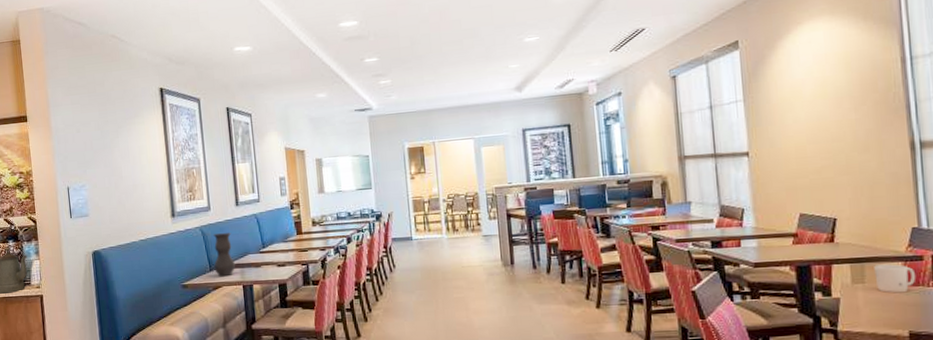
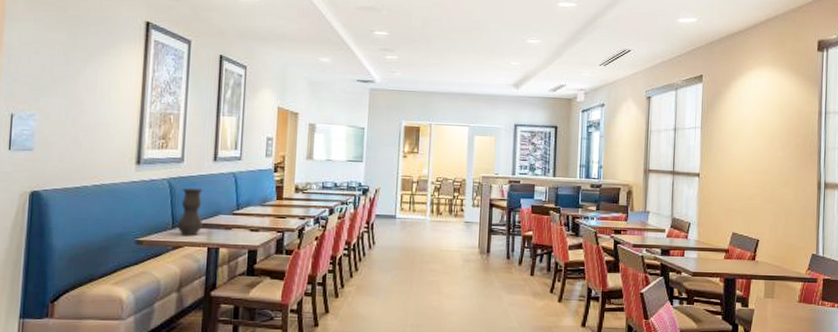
mug: present [874,264,917,294] -> none [781,283,811,309]

